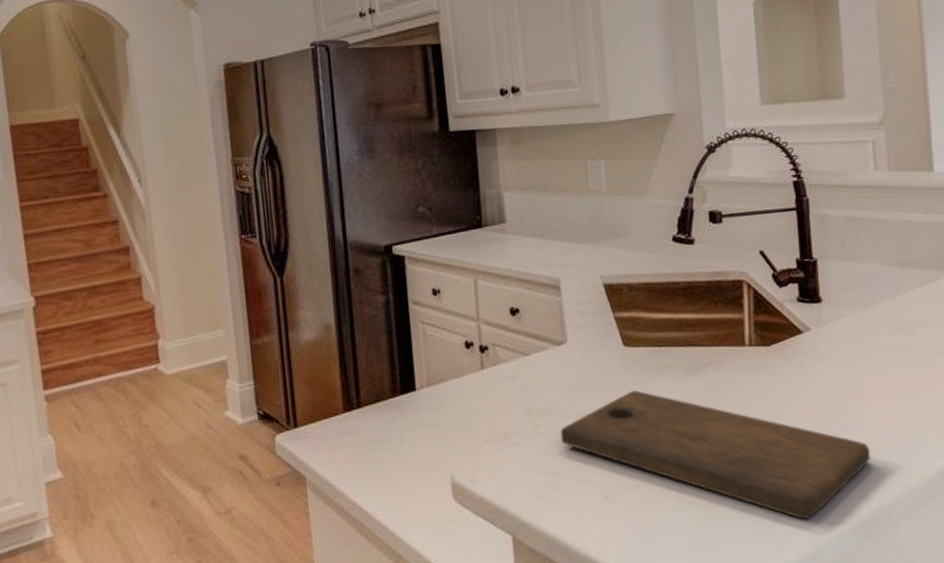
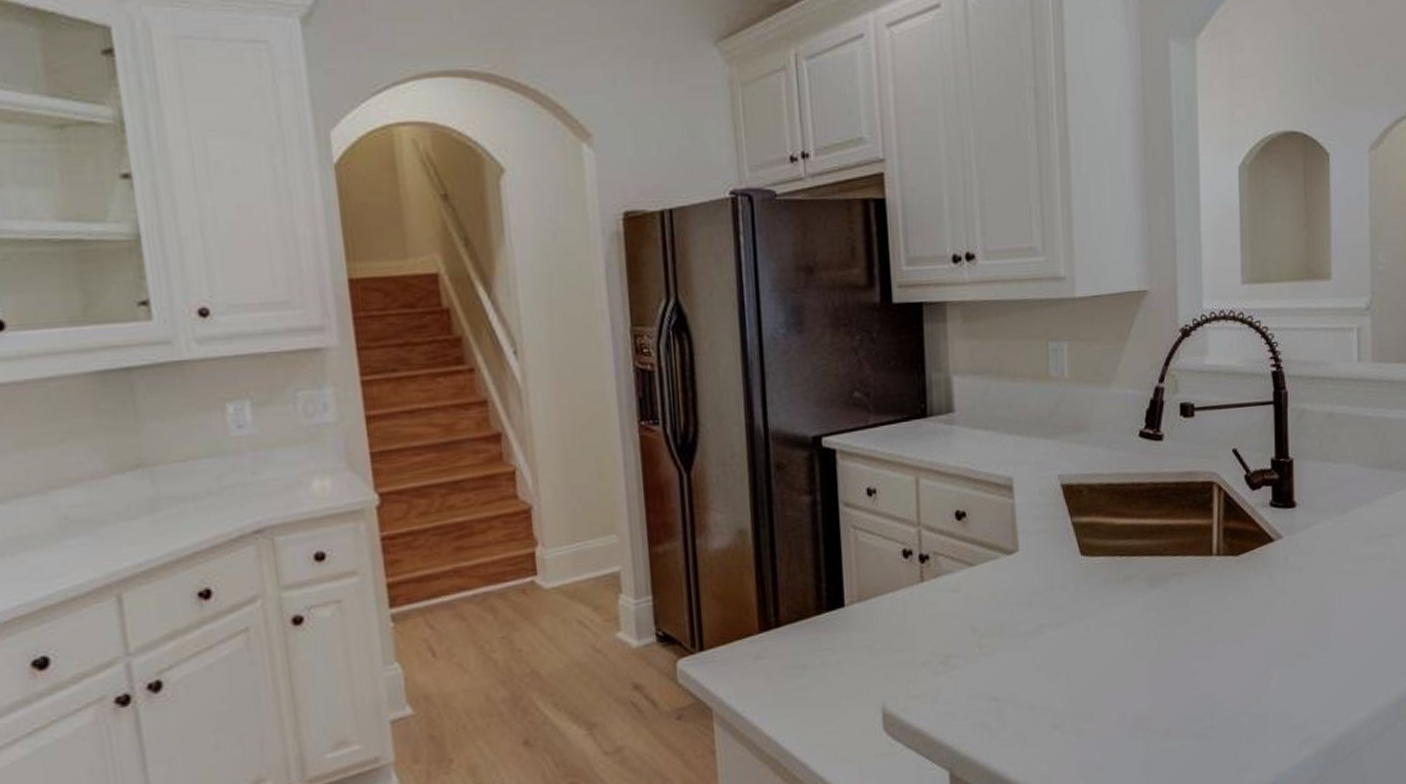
cutting board: present [560,390,871,520] -> none [1007,605,1339,746]

